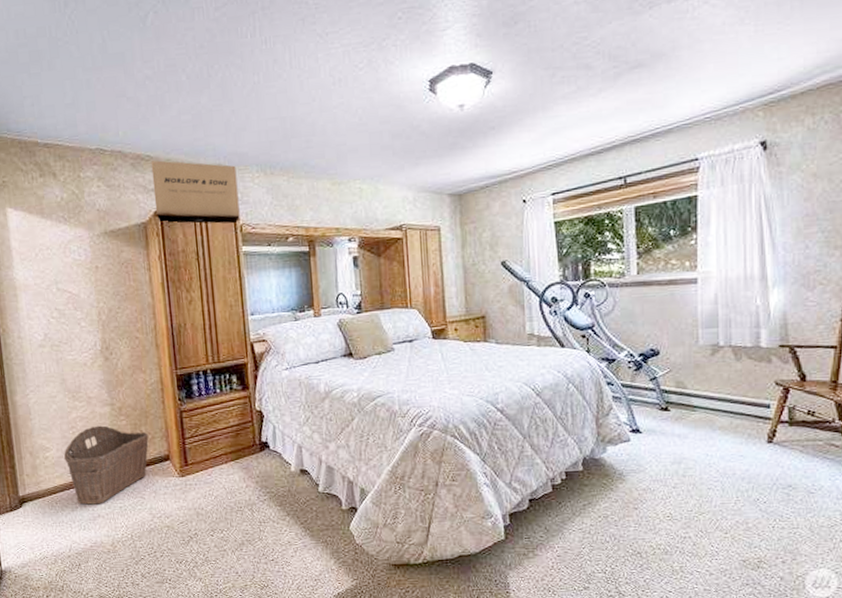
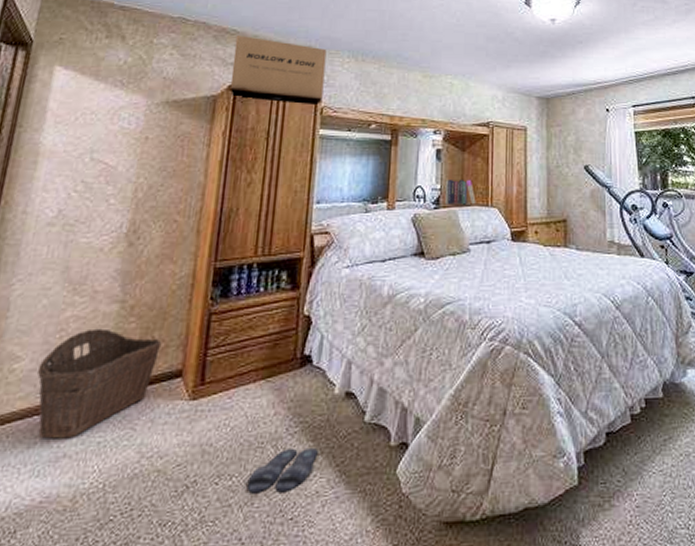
slippers: none [234,510,285,543] -> present [246,447,318,494]
books: none [364,283,396,309] -> present [444,179,476,205]

